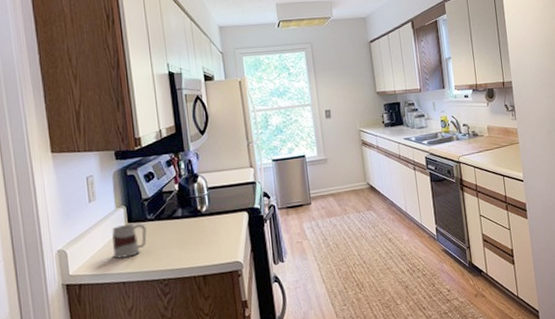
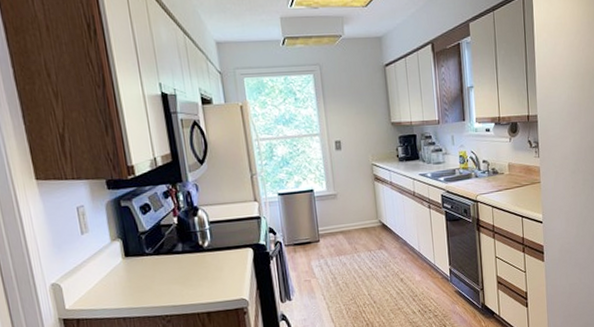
mug: present [112,224,147,259] -> none [108,258,146,294]

